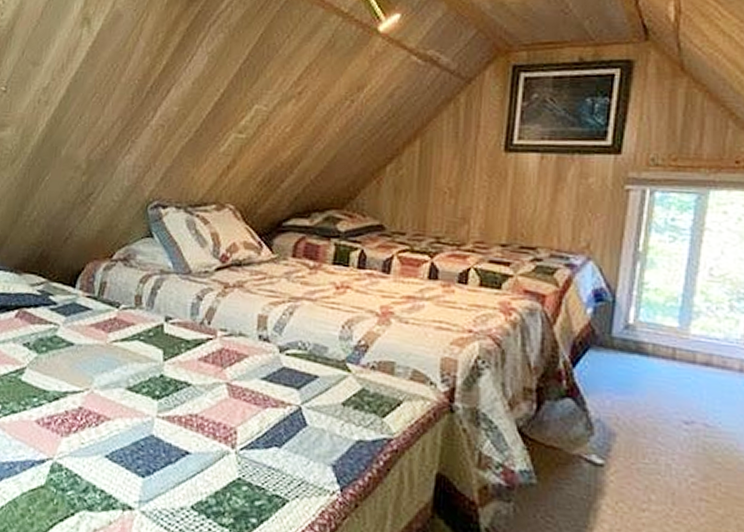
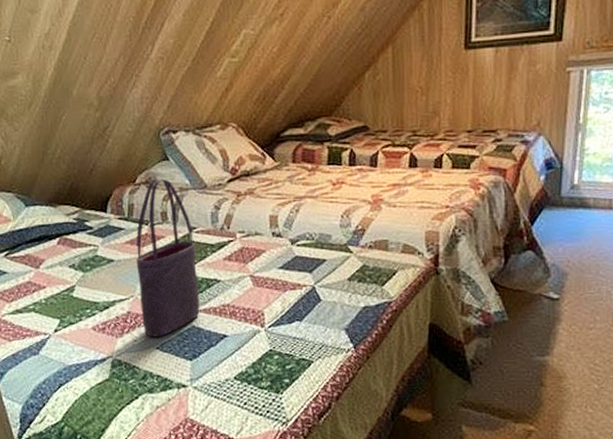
tote bag: none [94,256,168,443] -> present [136,178,200,337]

